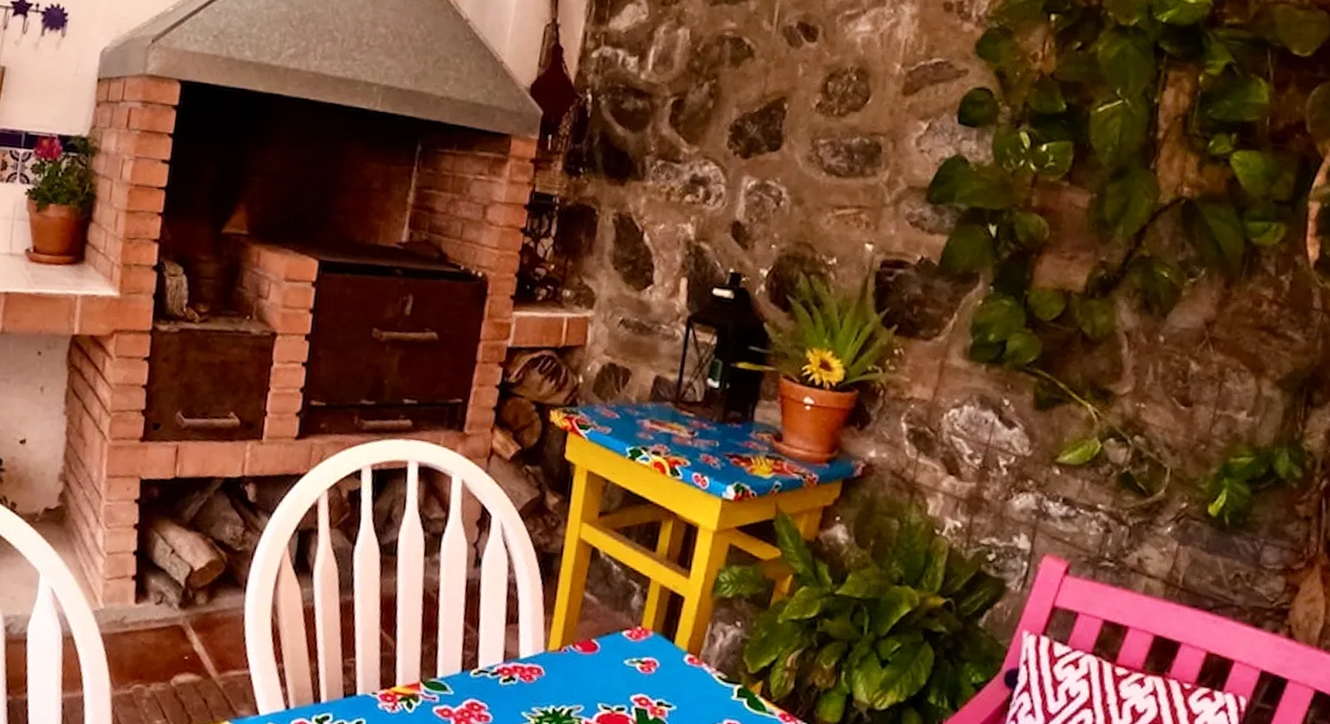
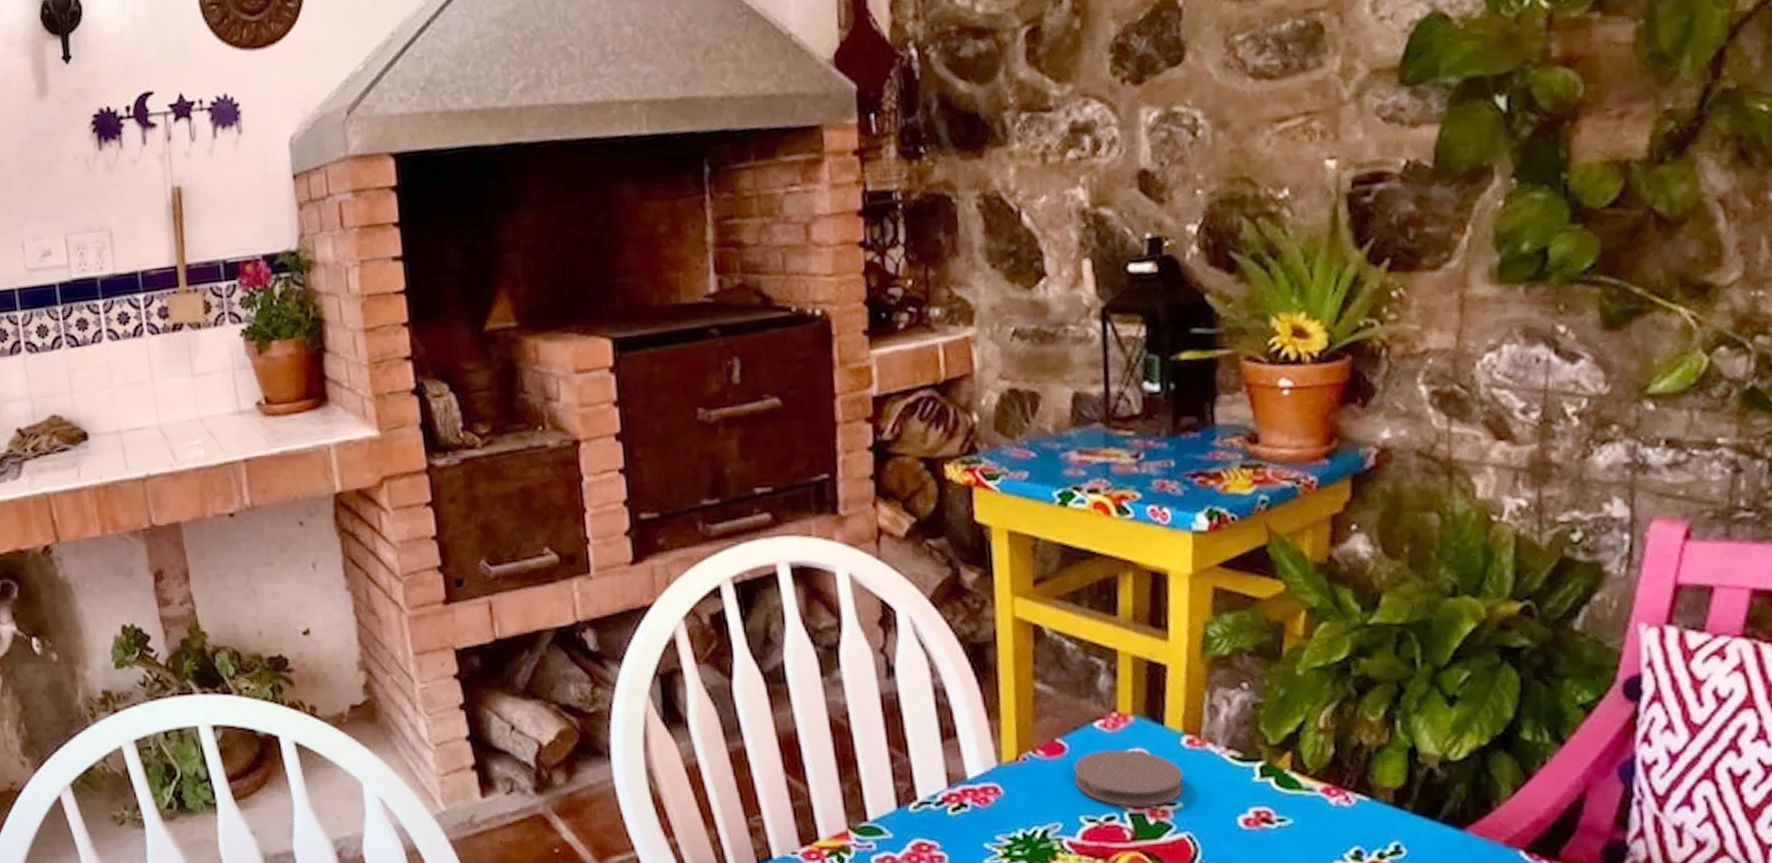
coaster: none [599,654,681,706] -> present [1073,749,1184,807]

